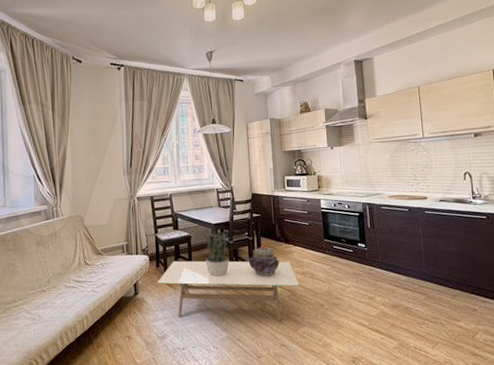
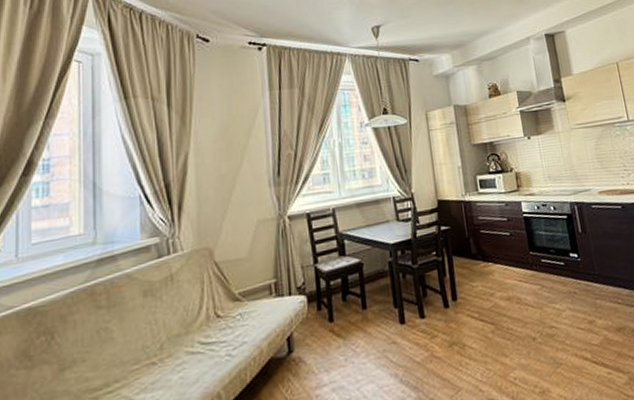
coffee table: present [158,260,300,322] -> none [320,285,505,379]
potted plant: present [202,230,230,277] -> none [377,252,414,316]
decorative container: present [248,245,279,277] -> none [439,266,478,309]

